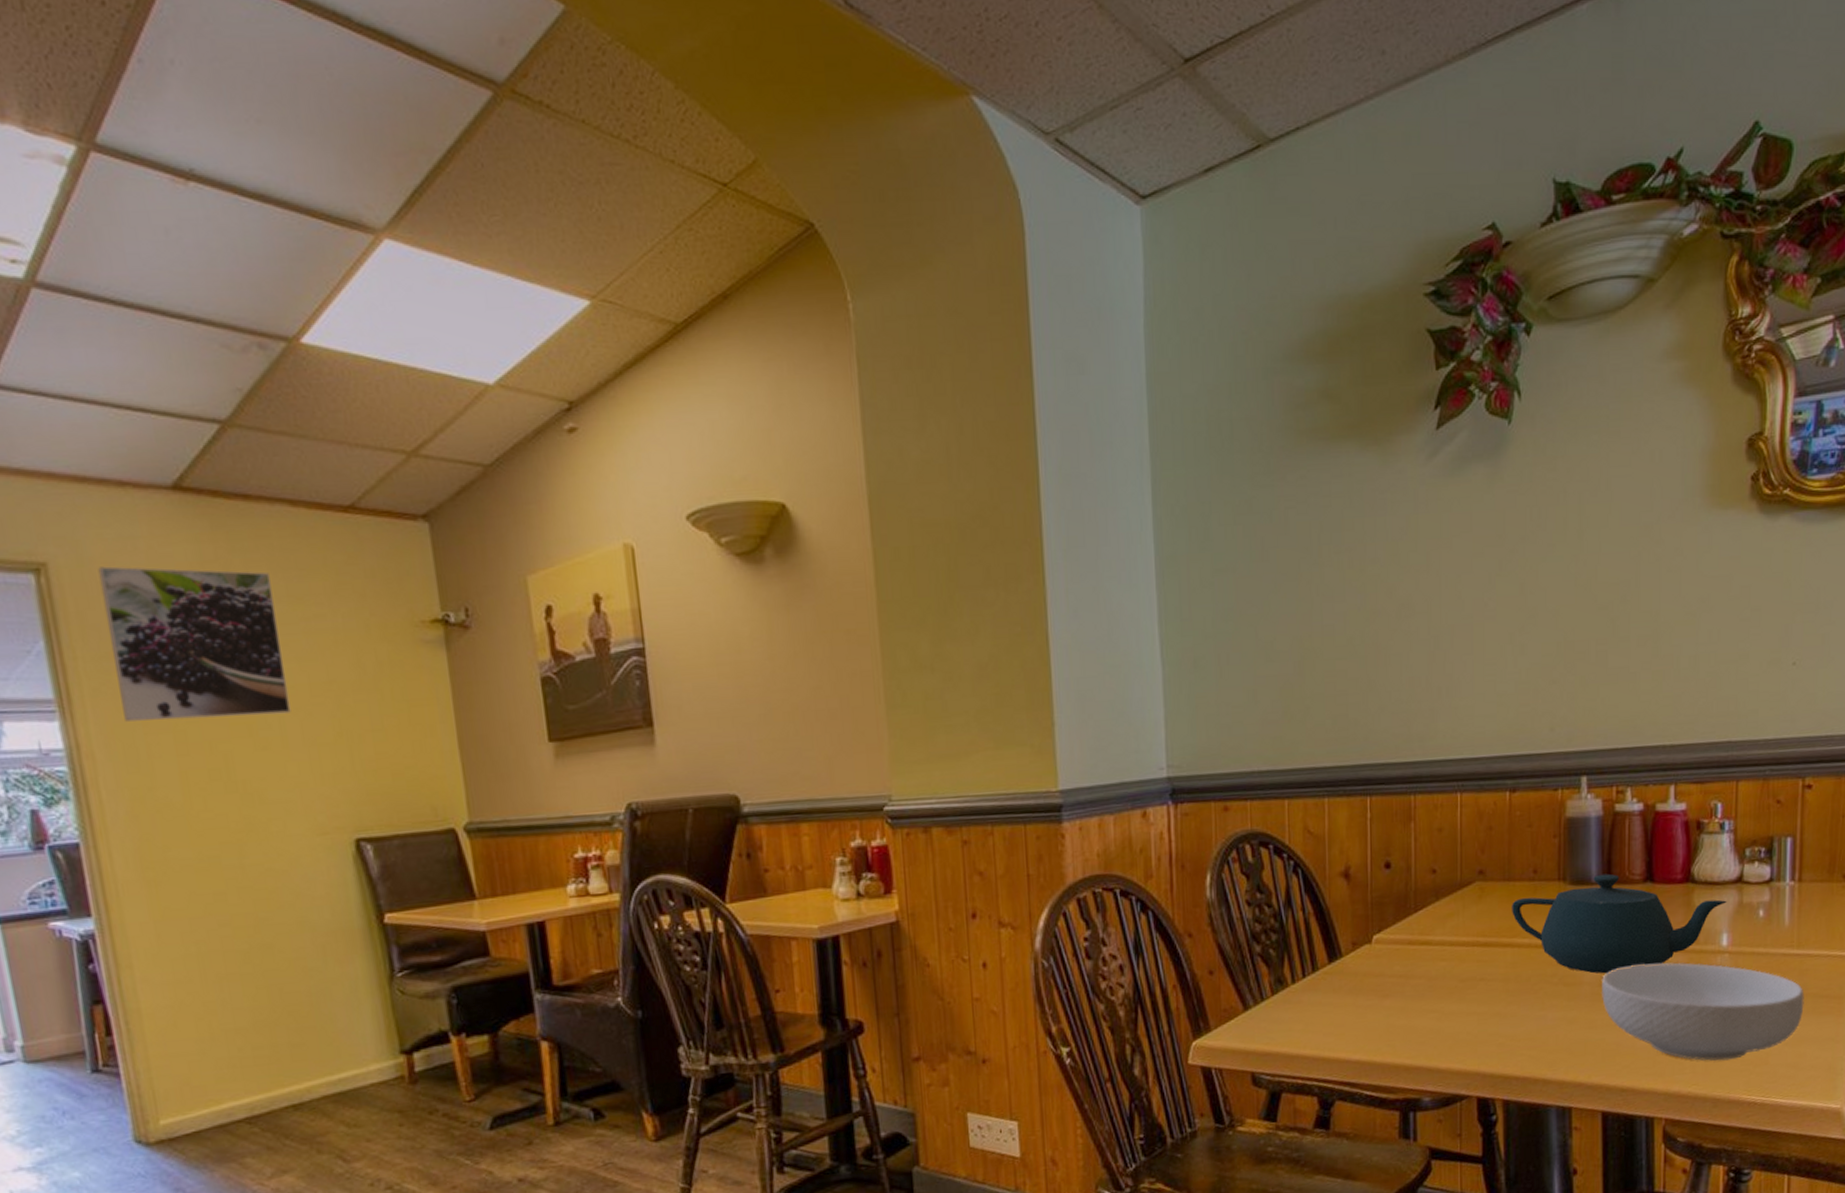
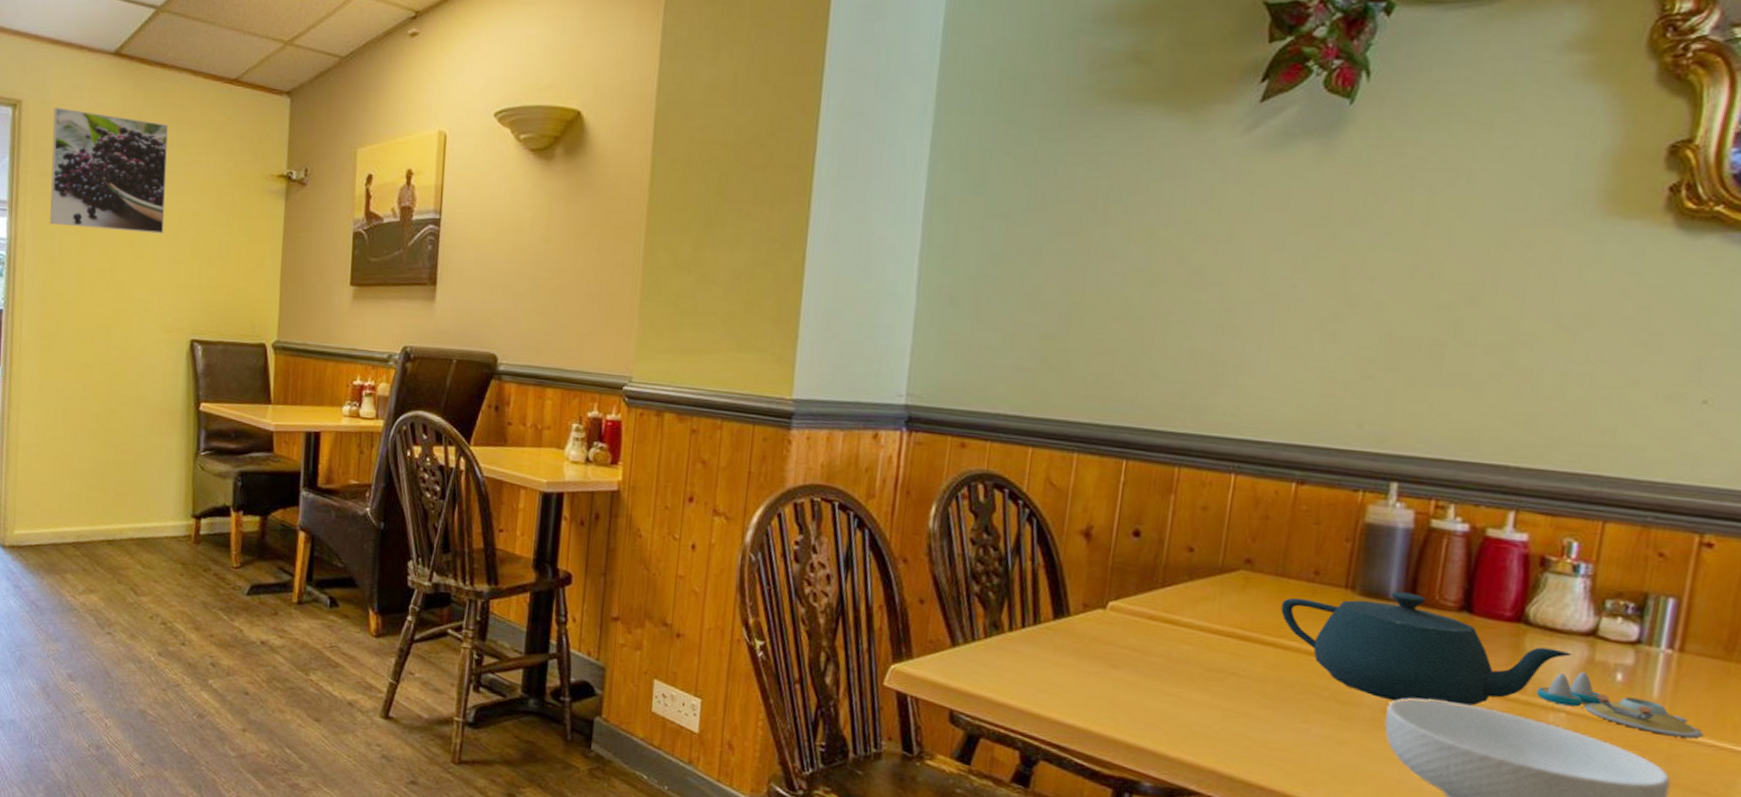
salt and pepper shaker set: none [1707,914,1821,955] -> present [1536,671,1703,739]

